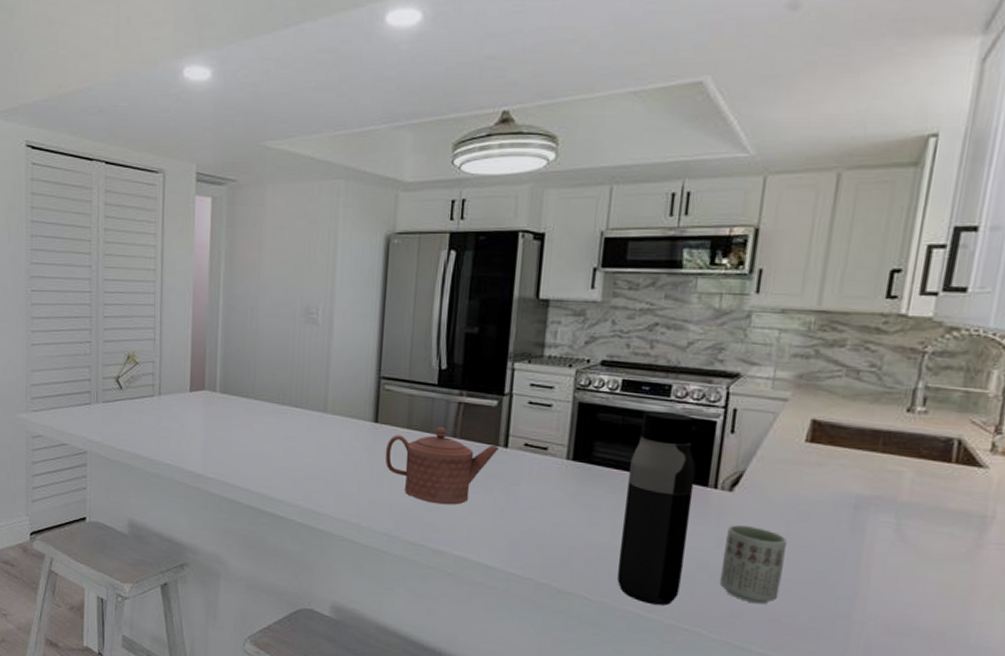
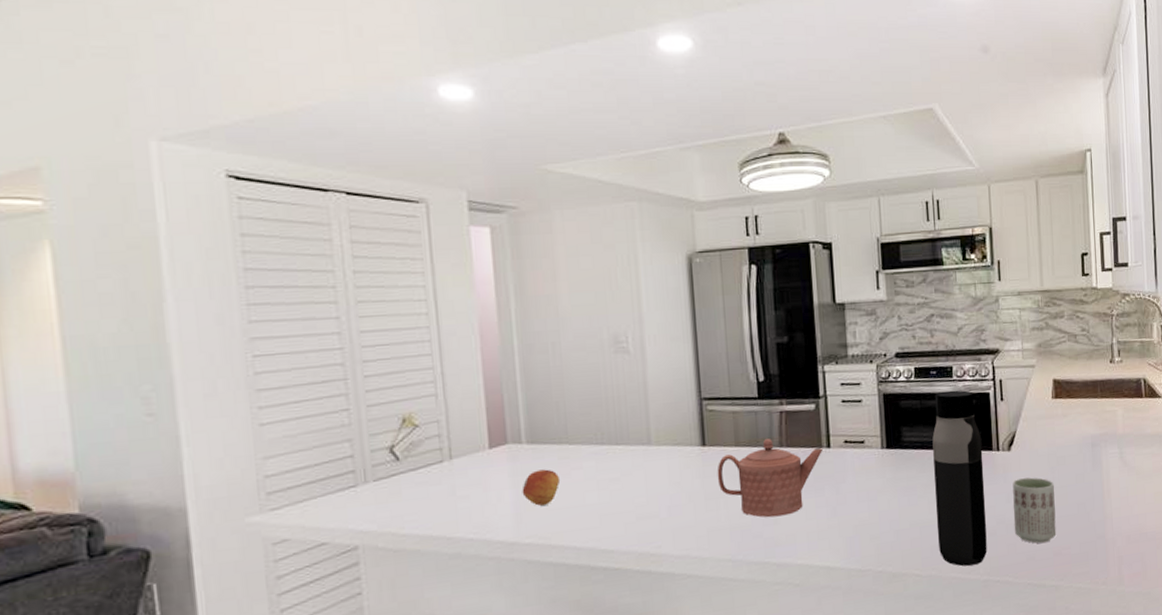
fruit: none [211,417,244,448] -> present [522,469,561,506]

